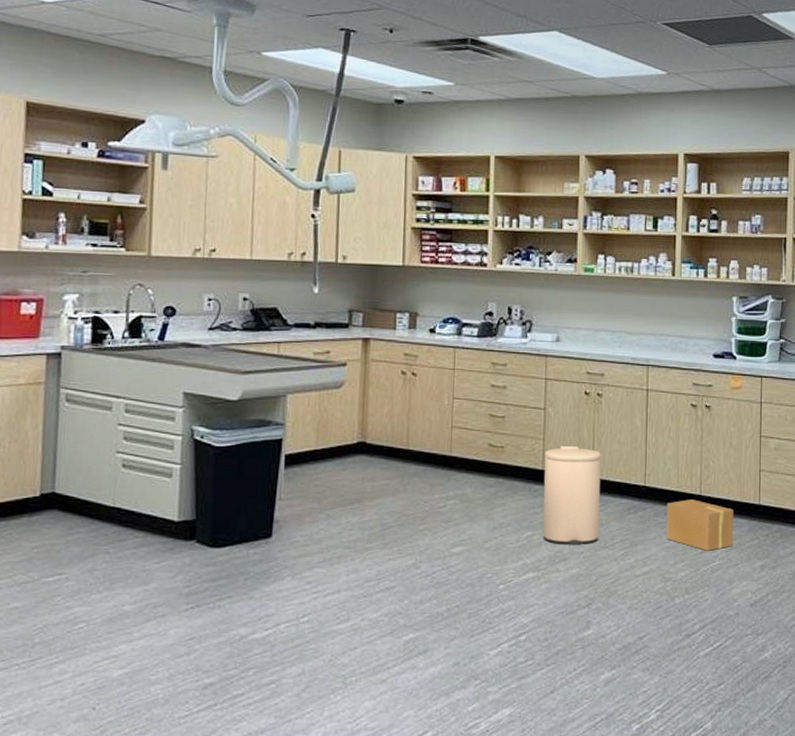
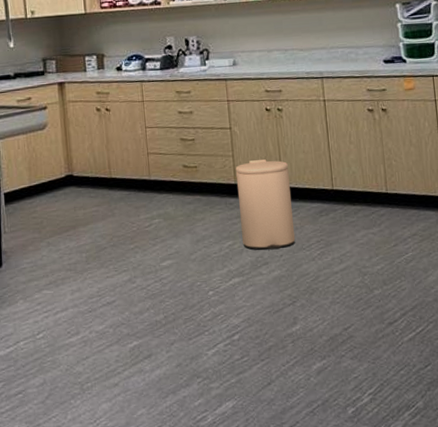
cardboard box: present [666,499,734,551] -> none [355,197,424,244]

